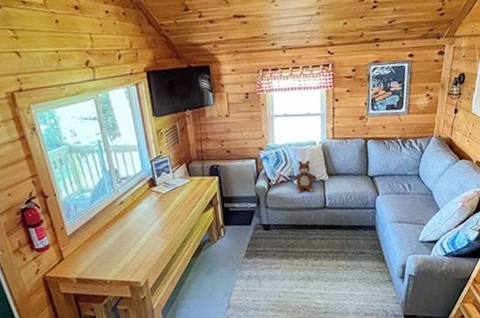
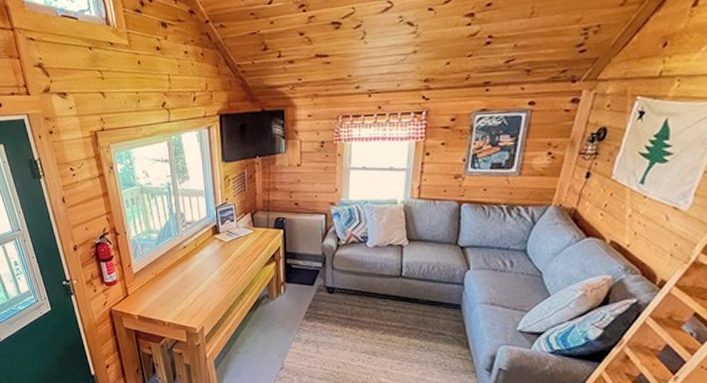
teddy bear: present [292,160,317,194] -> none [365,220,395,258]

